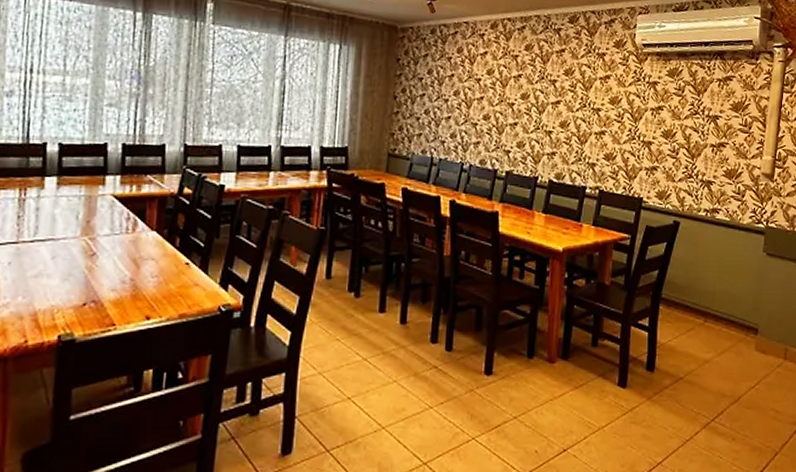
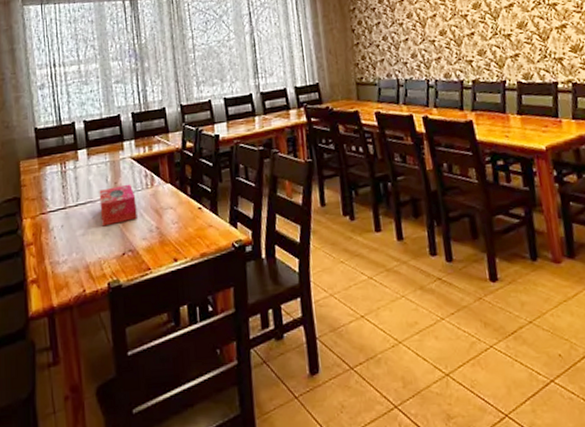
tissue box: none [62,225,111,270] -> present [99,184,137,227]

